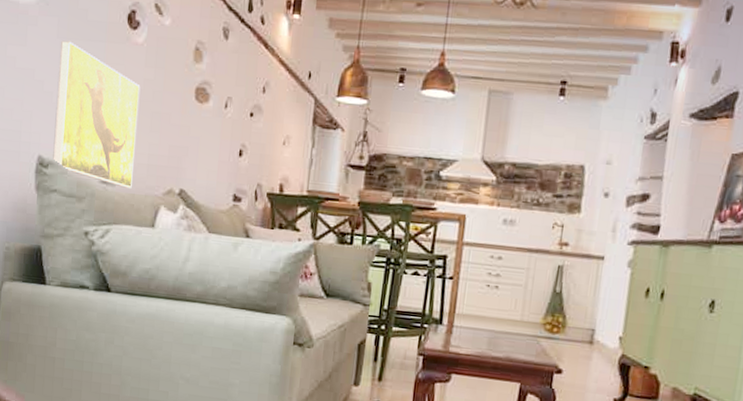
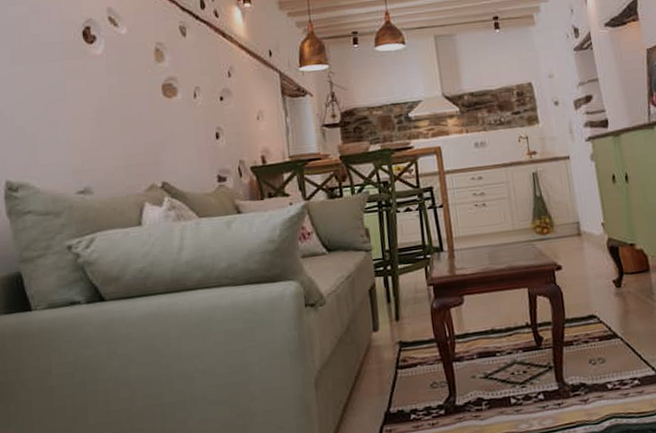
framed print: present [53,40,141,188] -> none [16,66,112,194]

